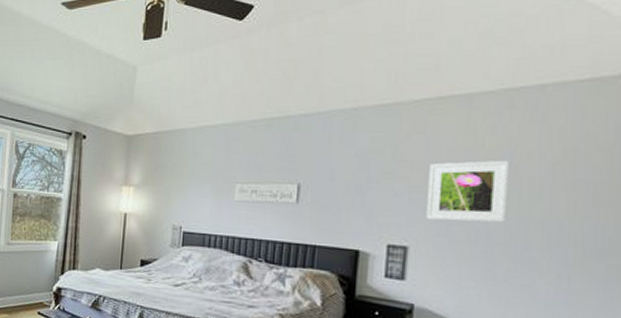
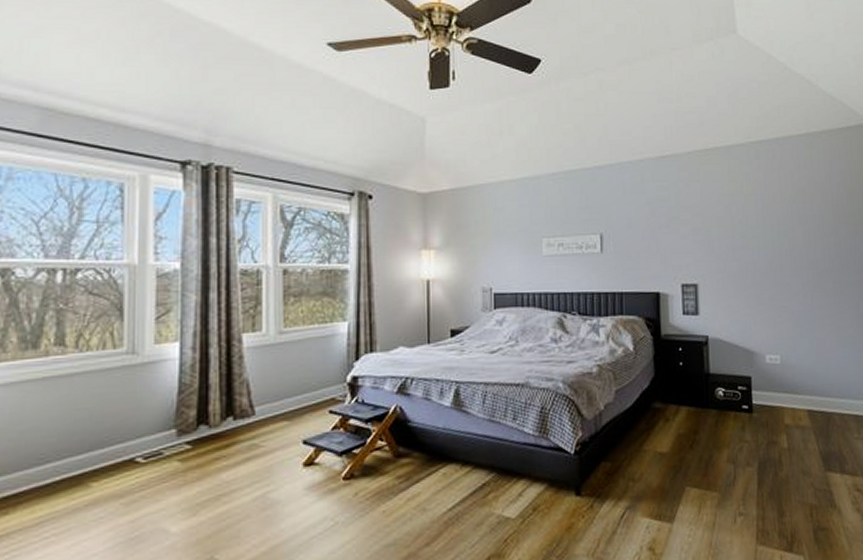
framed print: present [426,160,509,223] -> none [706,201,765,258]

